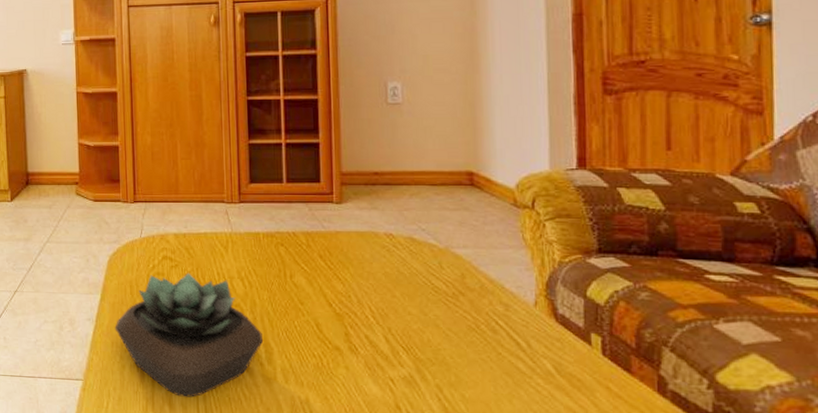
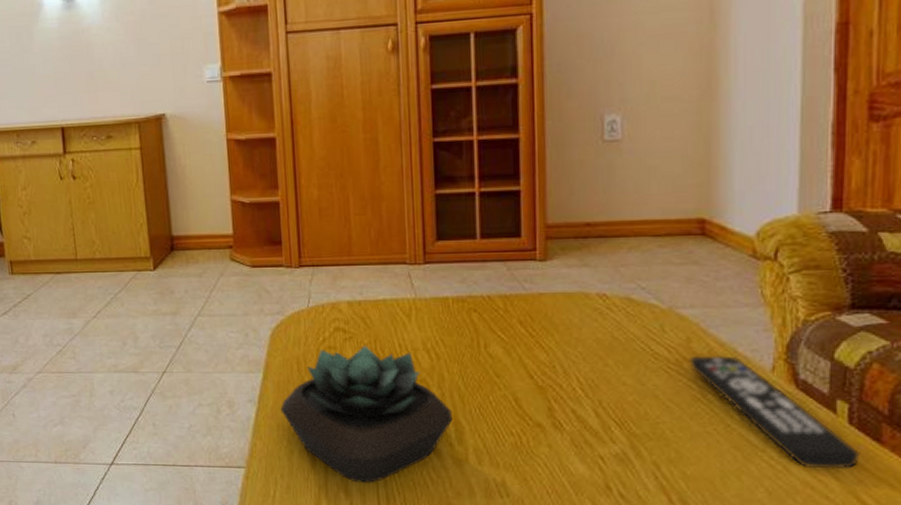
remote control: none [464,290,615,396] -> present [689,356,861,470]

